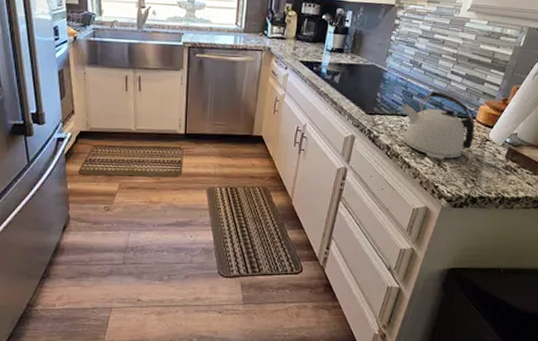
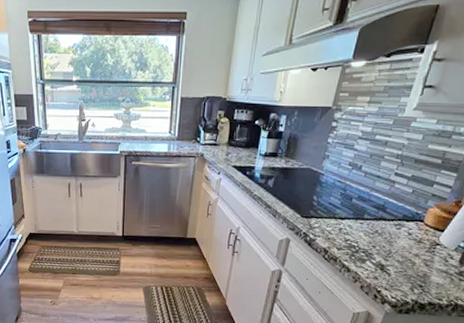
kettle: present [402,90,475,159] -> none [340,193,423,264]

